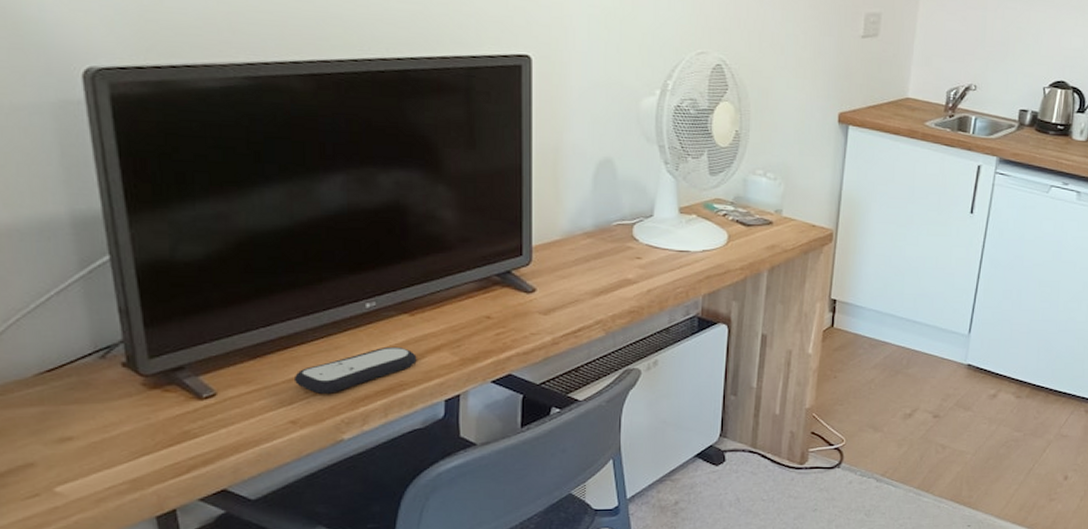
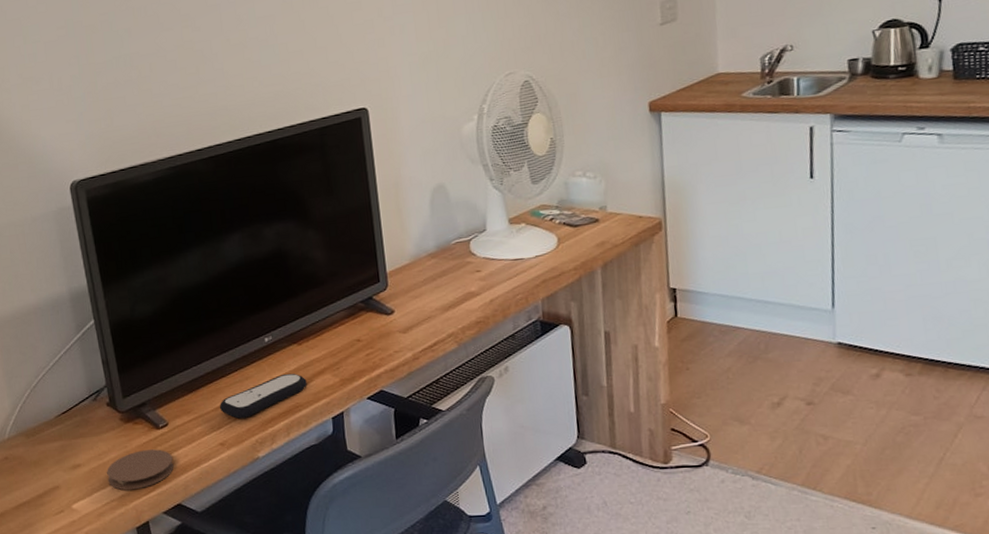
coaster: none [115,424,221,472] -> present [107,449,174,490]

